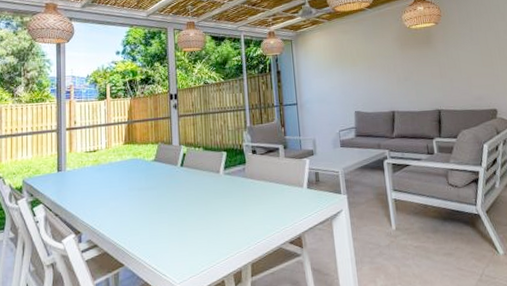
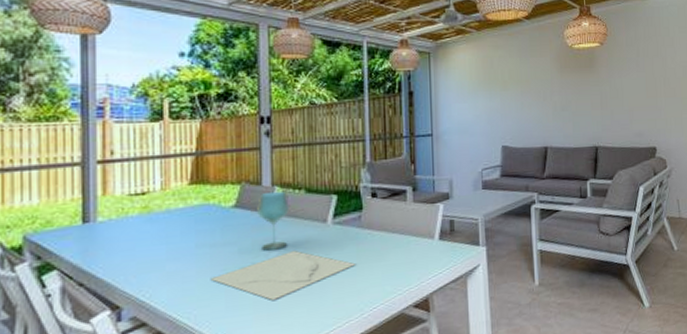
napkin: none [139,194,243,233] -> present [210,251,356,302]
wine glass: none [170,149,192,194] -> present [257,190,289,251]

